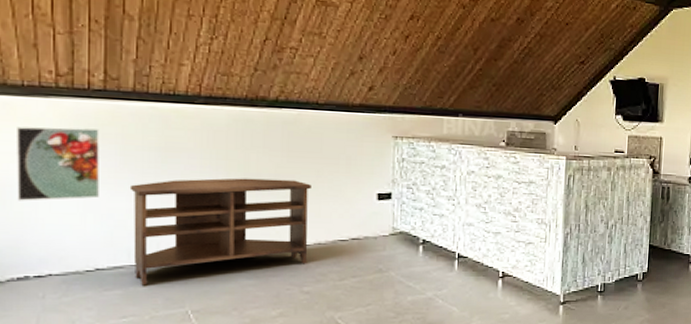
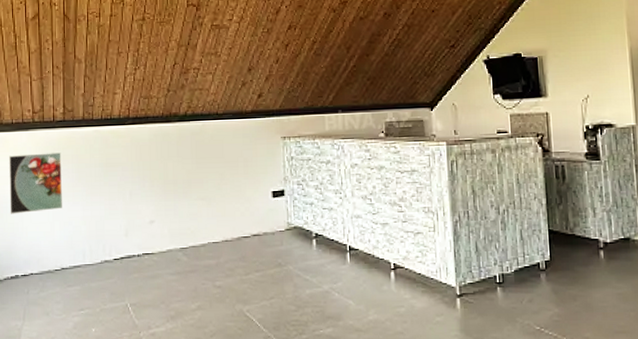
tv stand: present [129,178,311,286] -> none [82,183,218,282]

